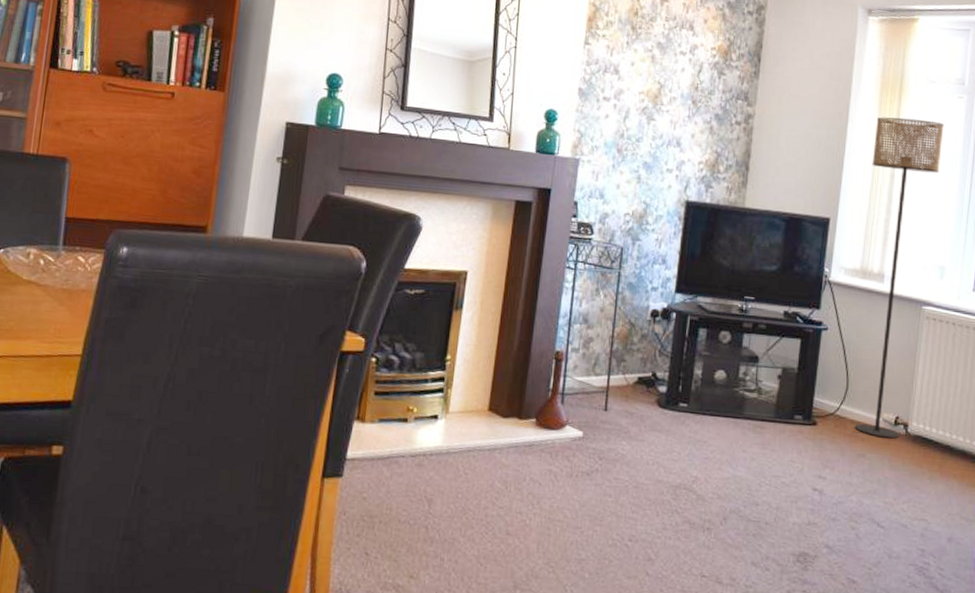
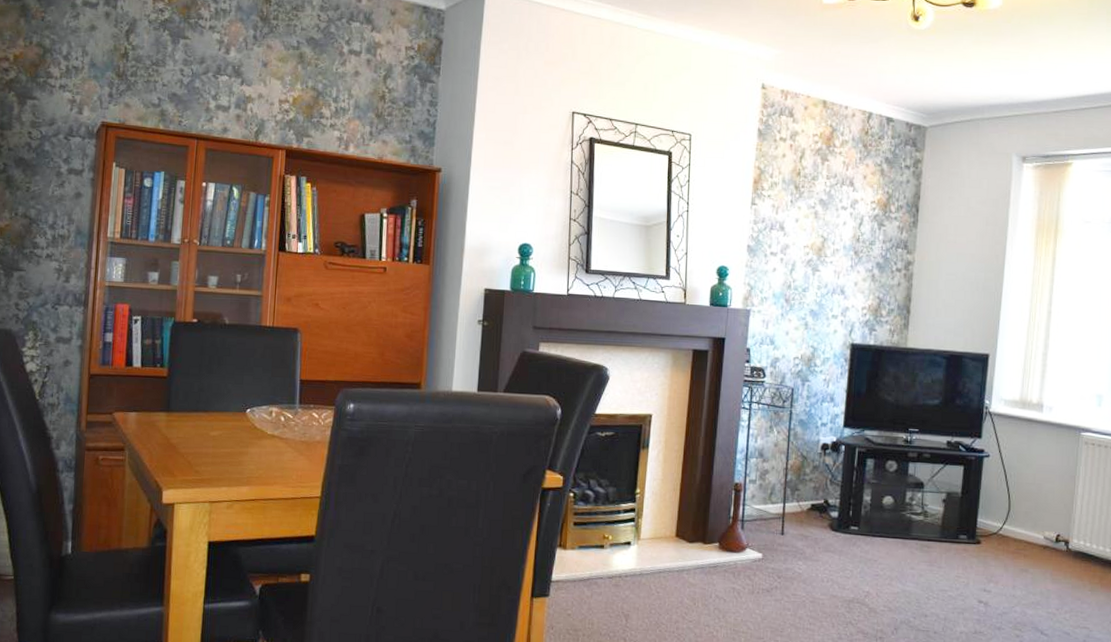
floor lamp: present [854,117,944,439] -> none [1017,257,1100,555]

